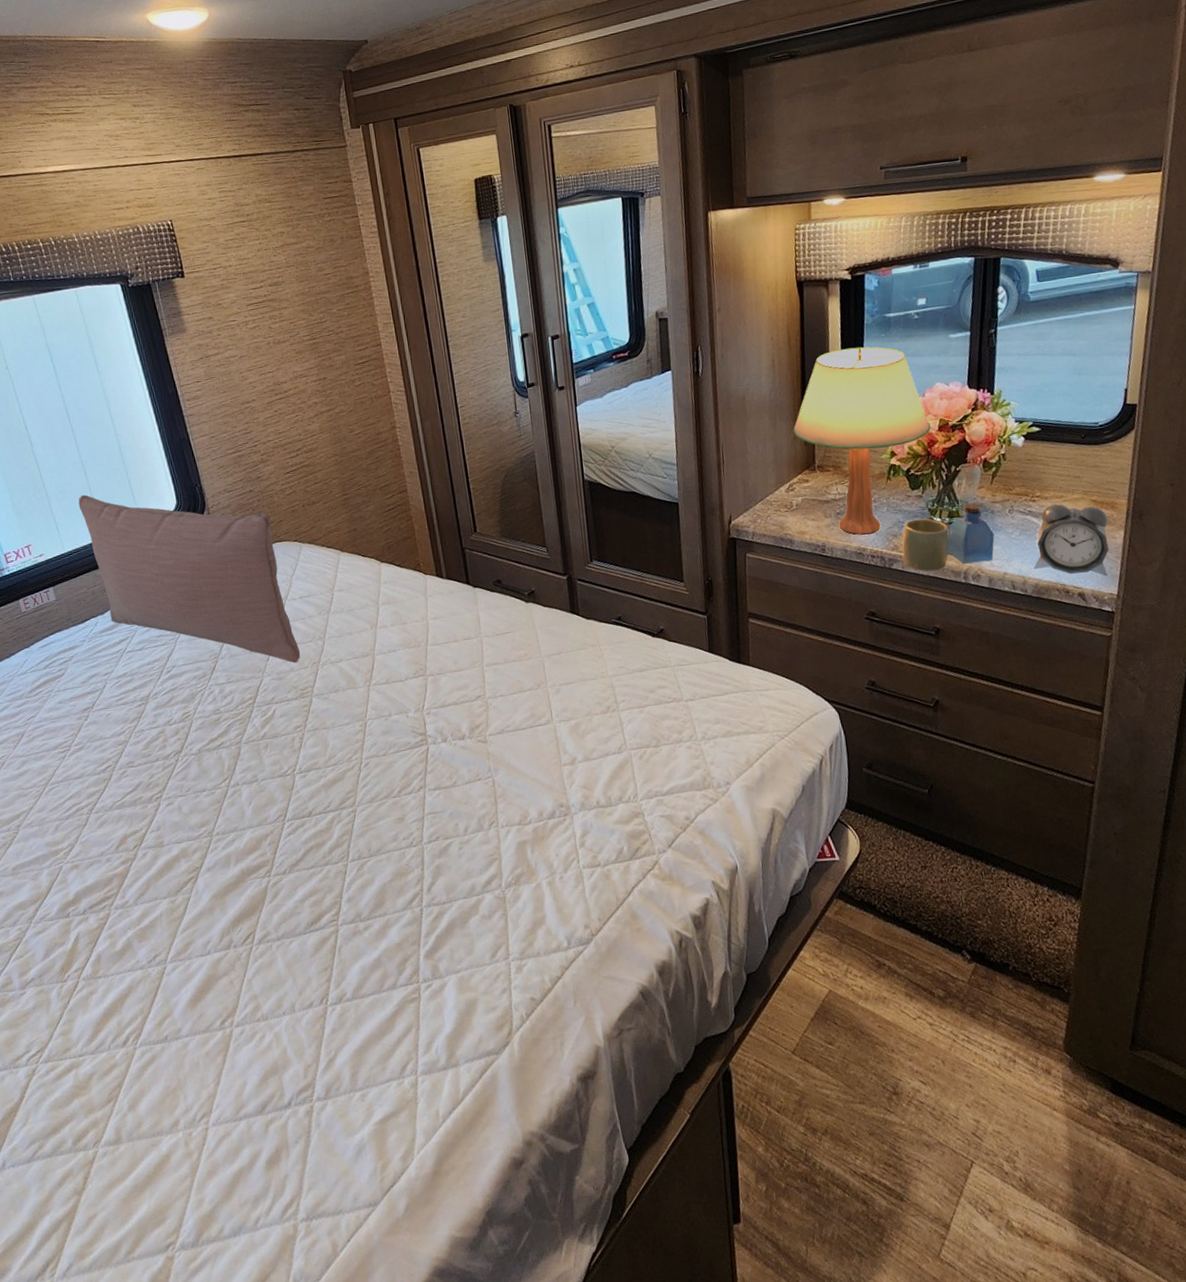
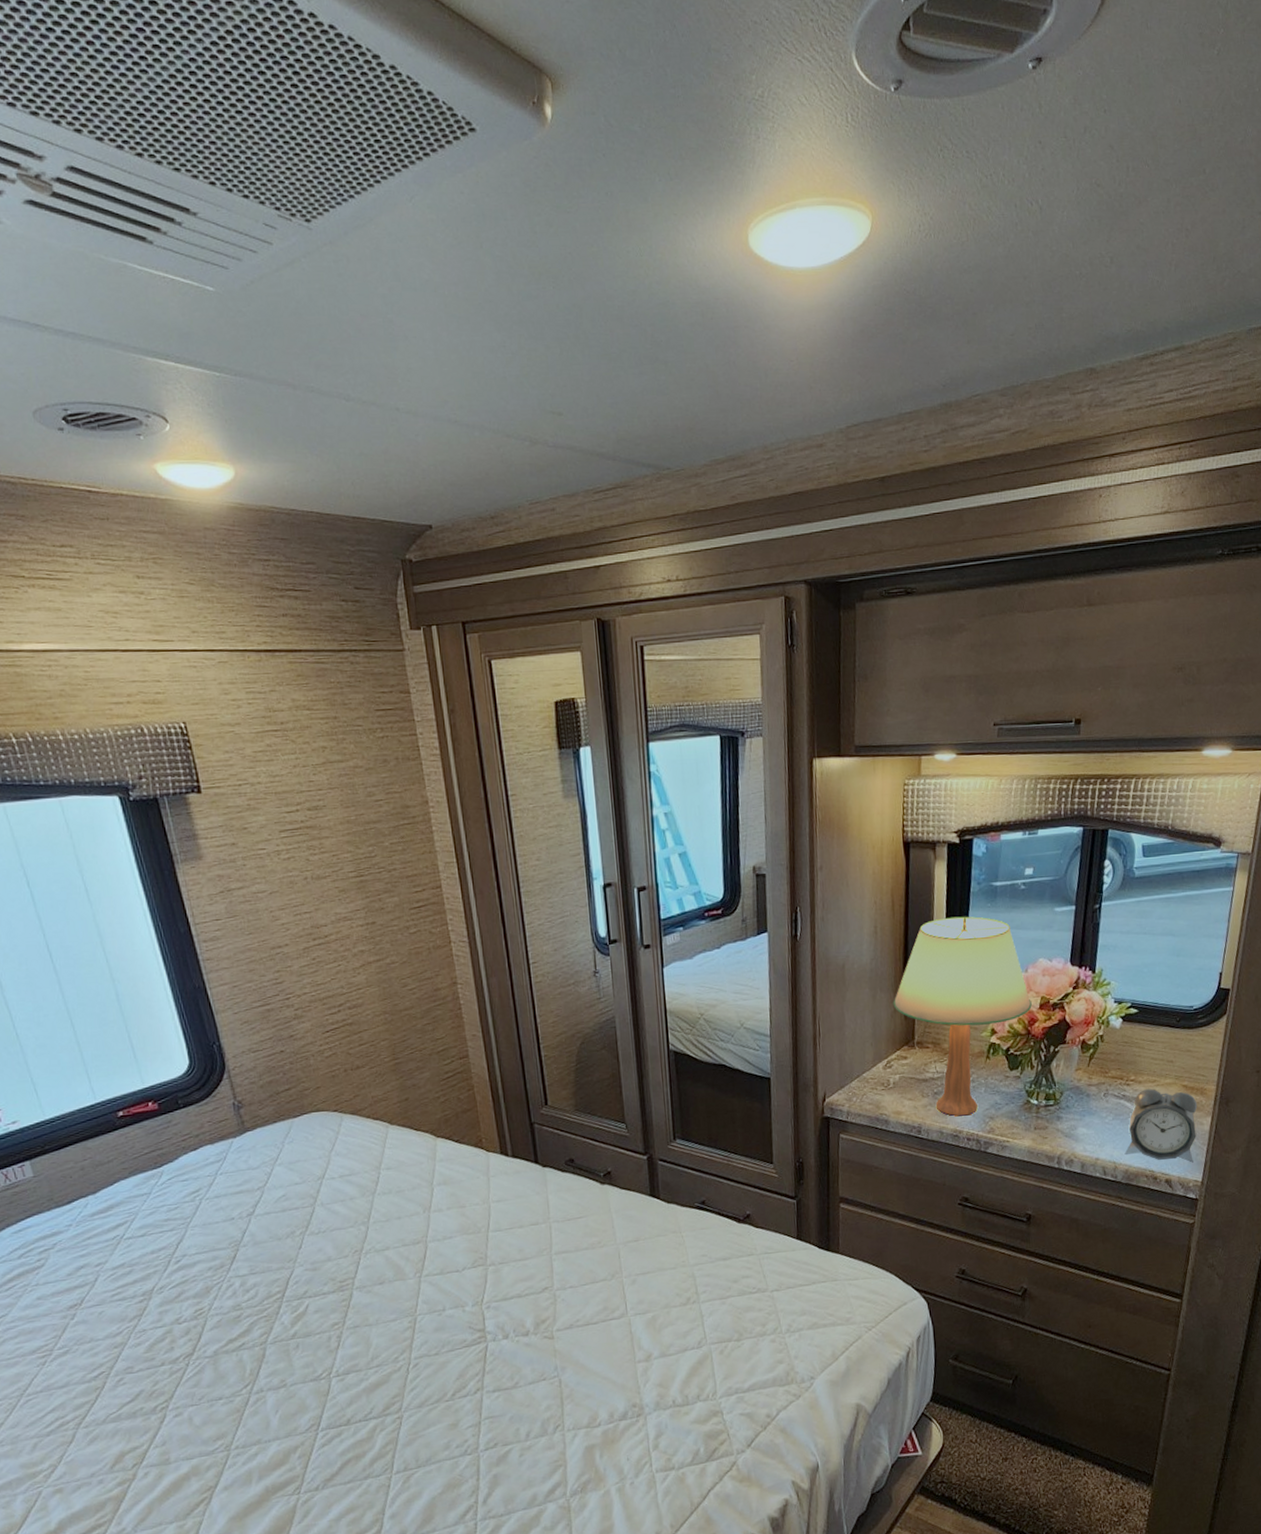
pillow: present [78,494,301,663] -> none [63,1050,340,1252]
mug: present [901,518,950,572] -> none [998,1100,1045,1157]
perfume bottle: present [947,502,995,564] -> none [1042,1085,1089,1149]

